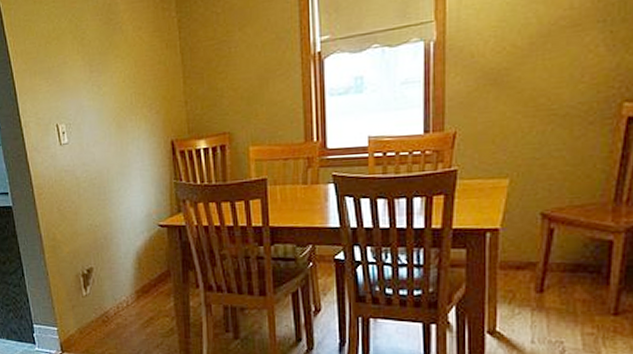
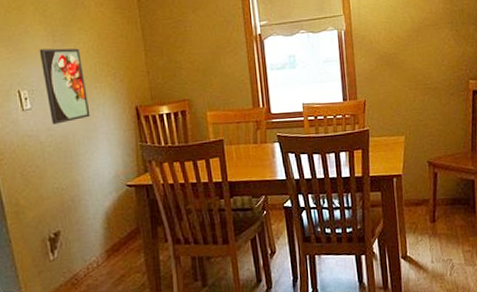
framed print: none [76,78,125,160] -> present [39,48,90,125]

